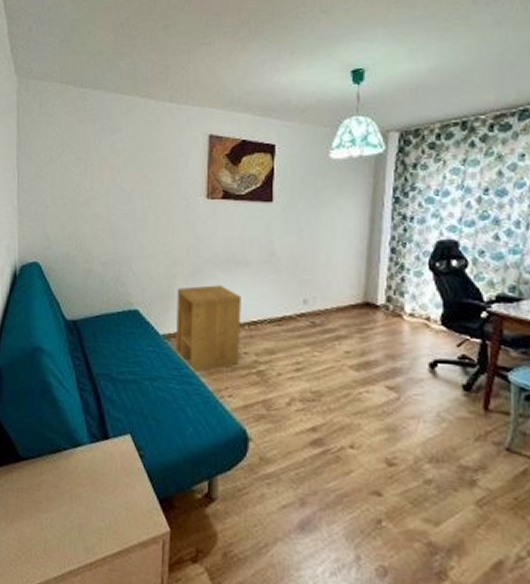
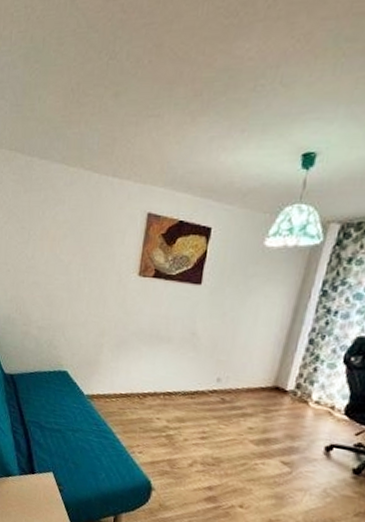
side table: present [175,285,241,373] -> none [96,355,161,430]

